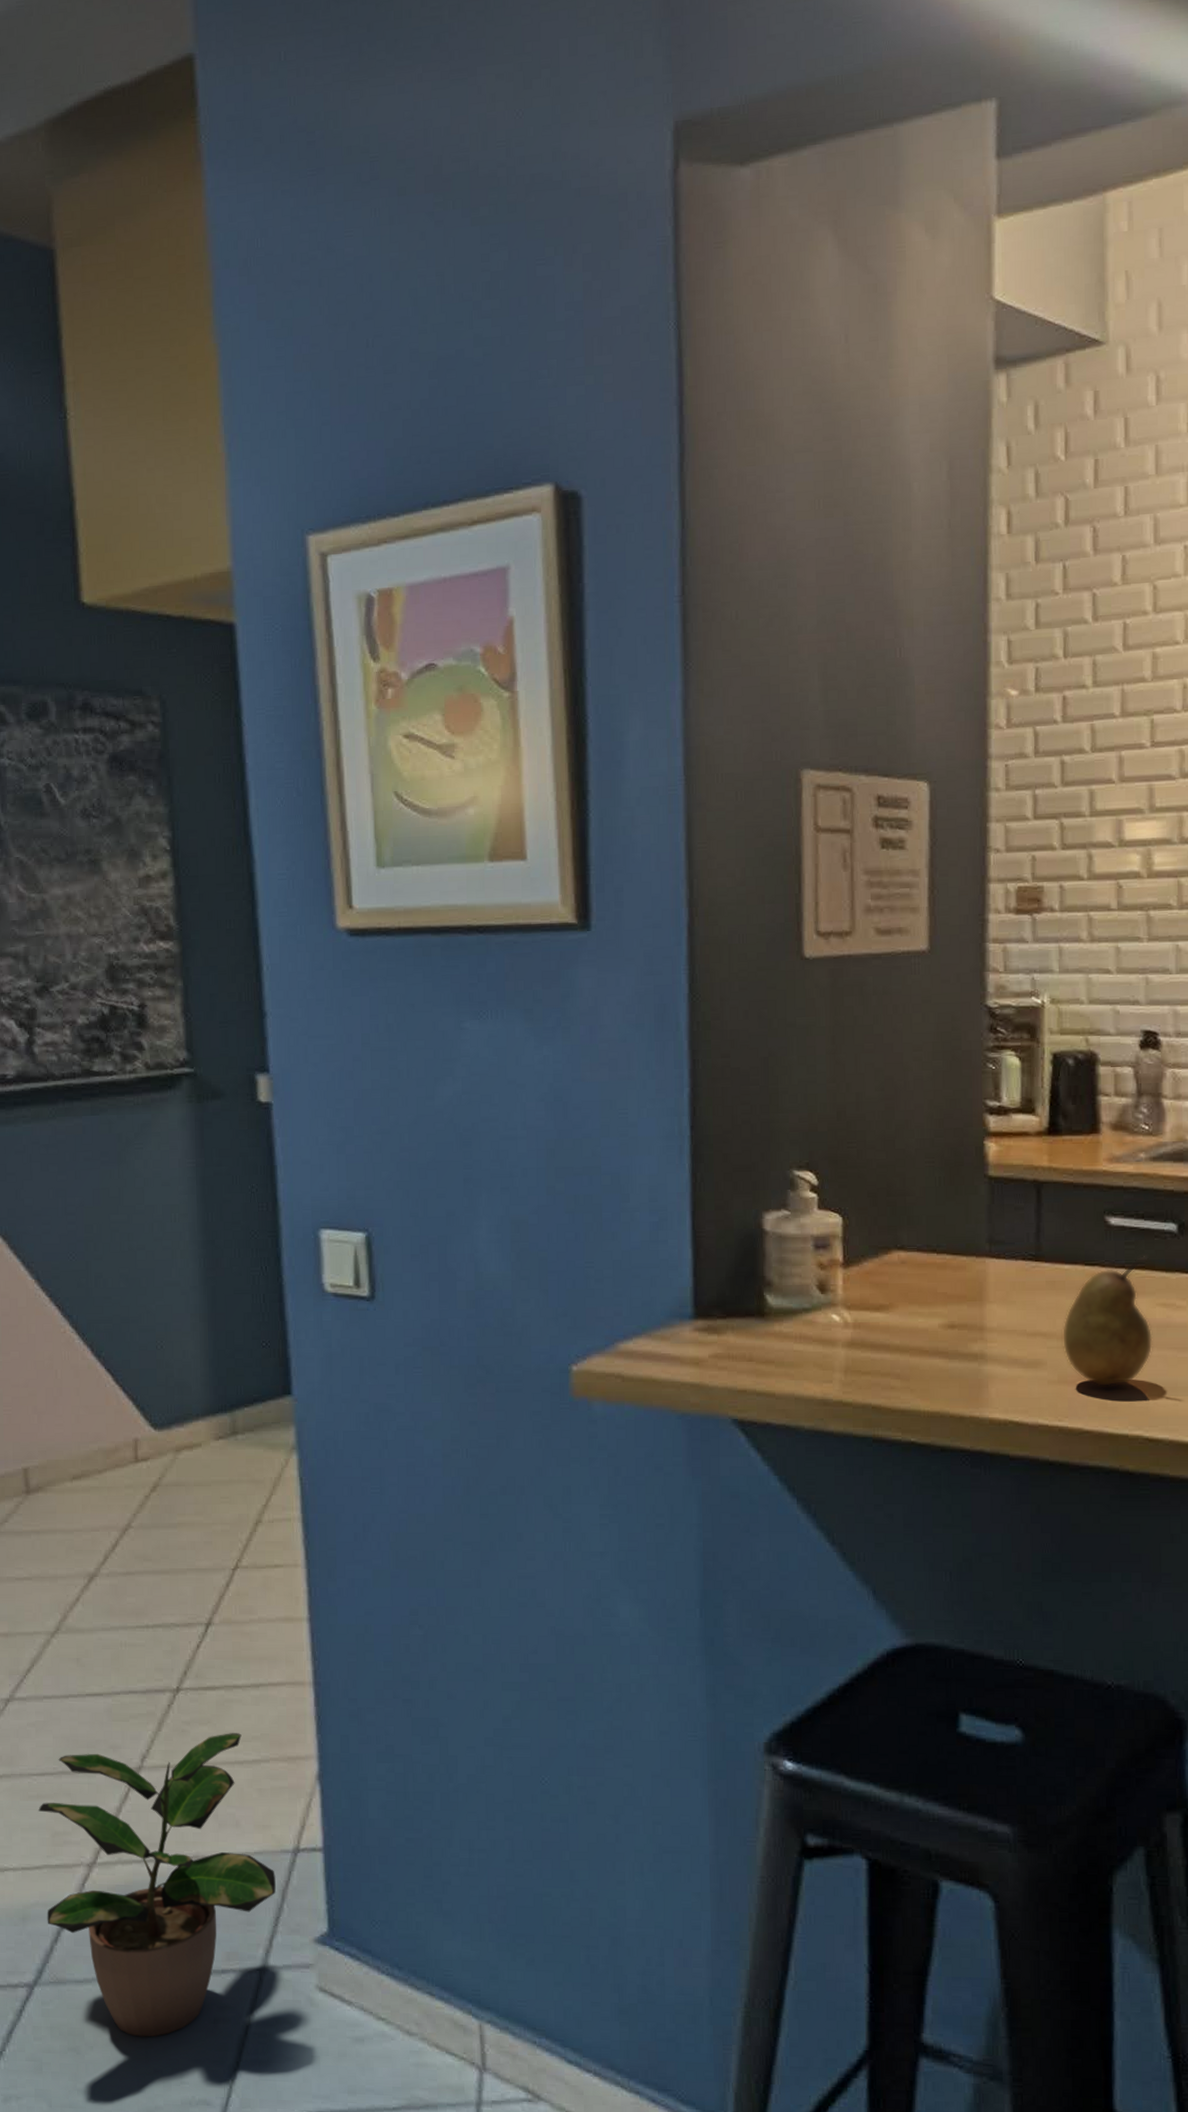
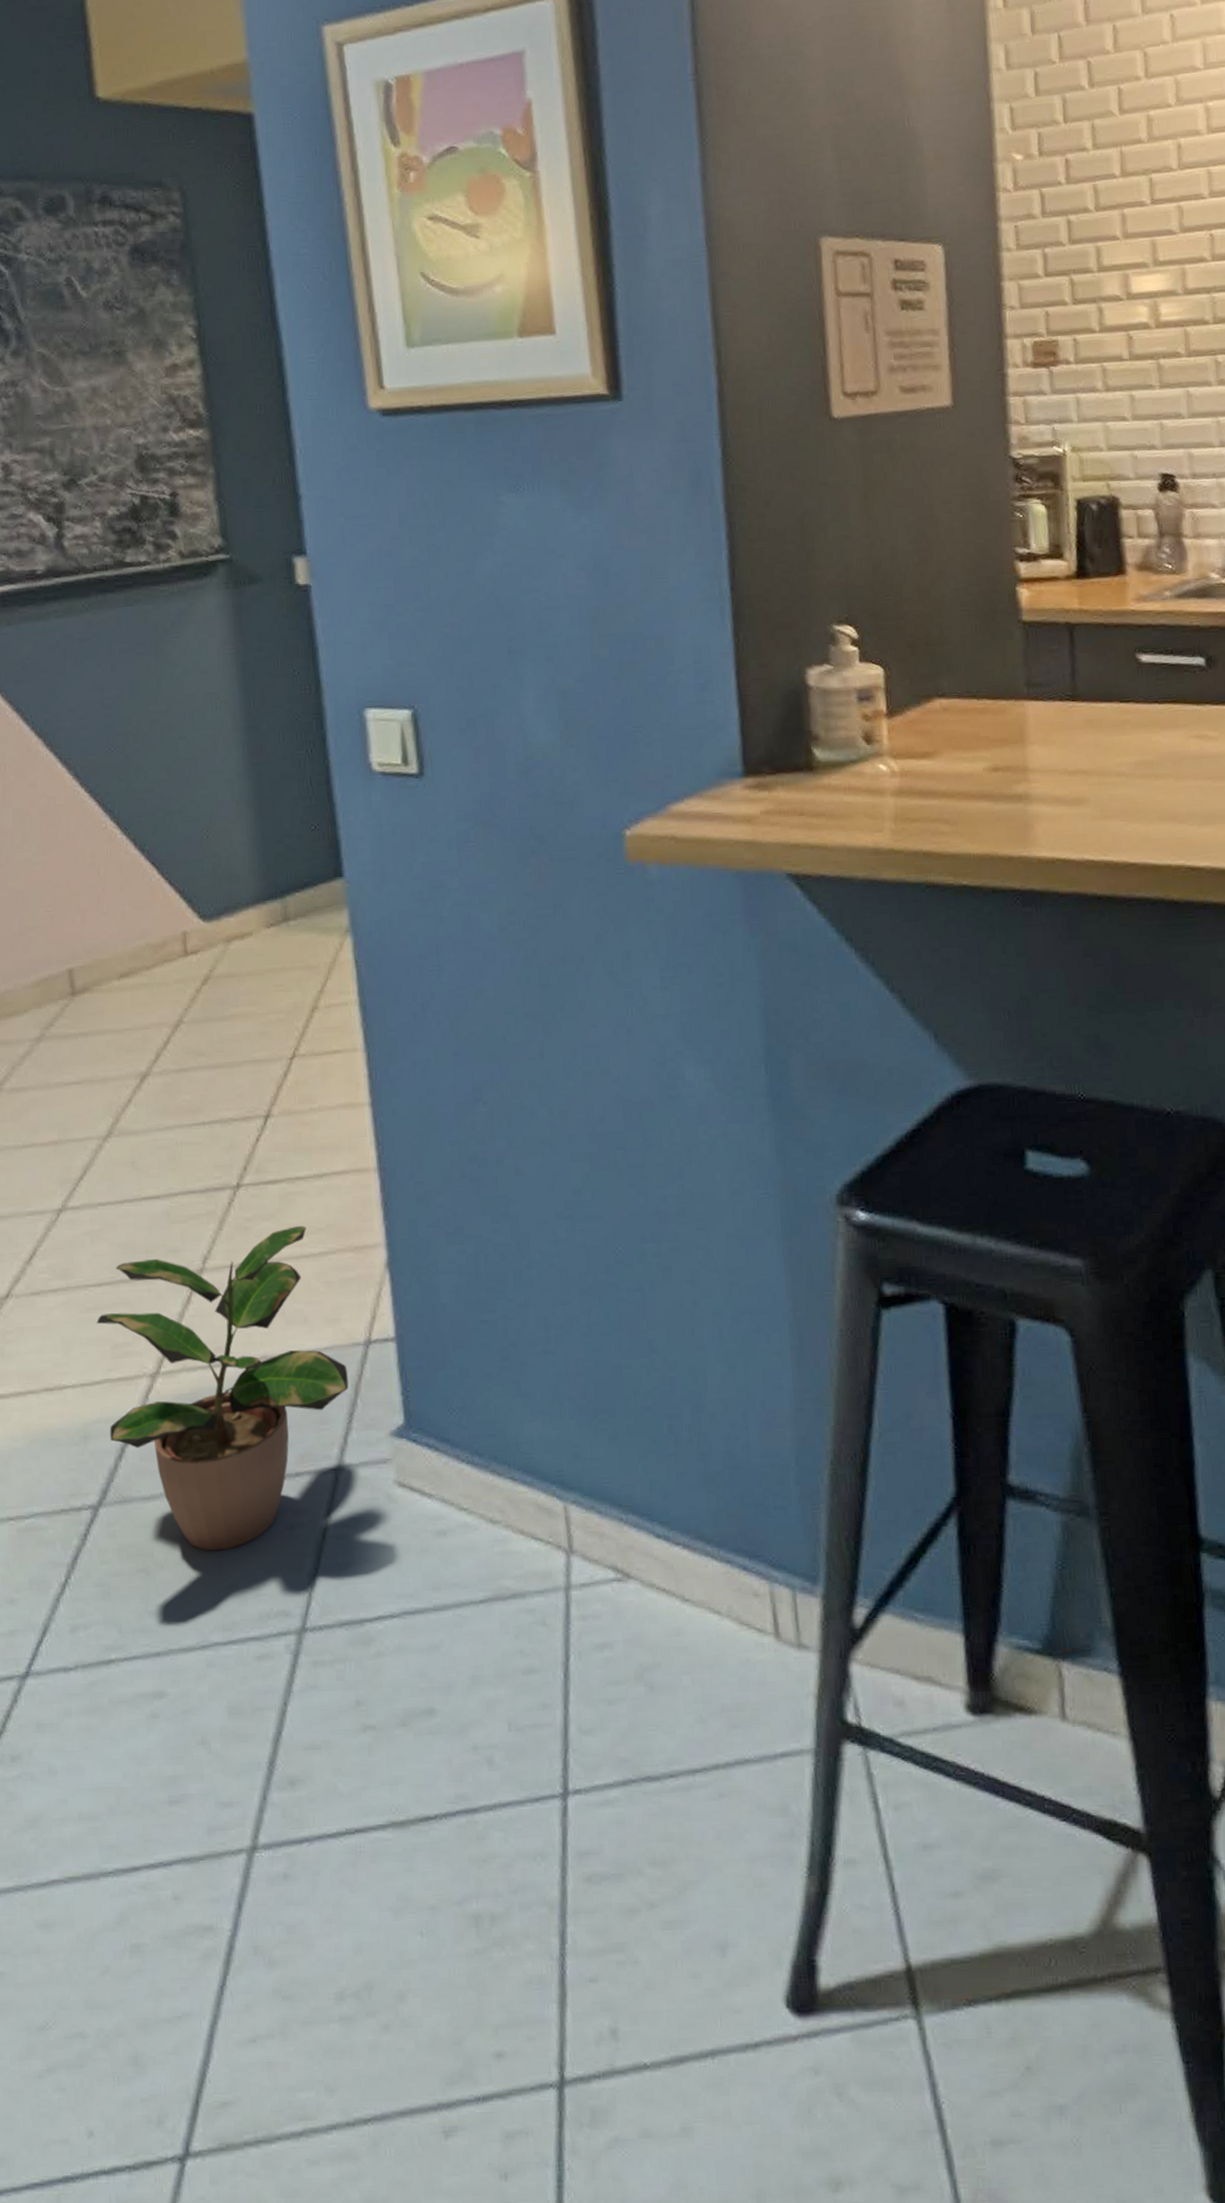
fruit: present [1063,1255,1153,1386] -> none [1102,689,1190,819]

